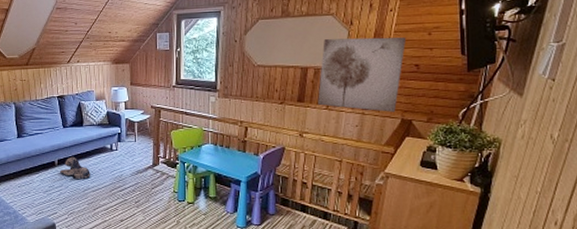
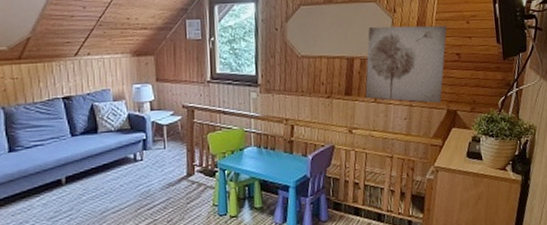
plush toy: present [60,156,90,180] -> none [69,171,109,201]

